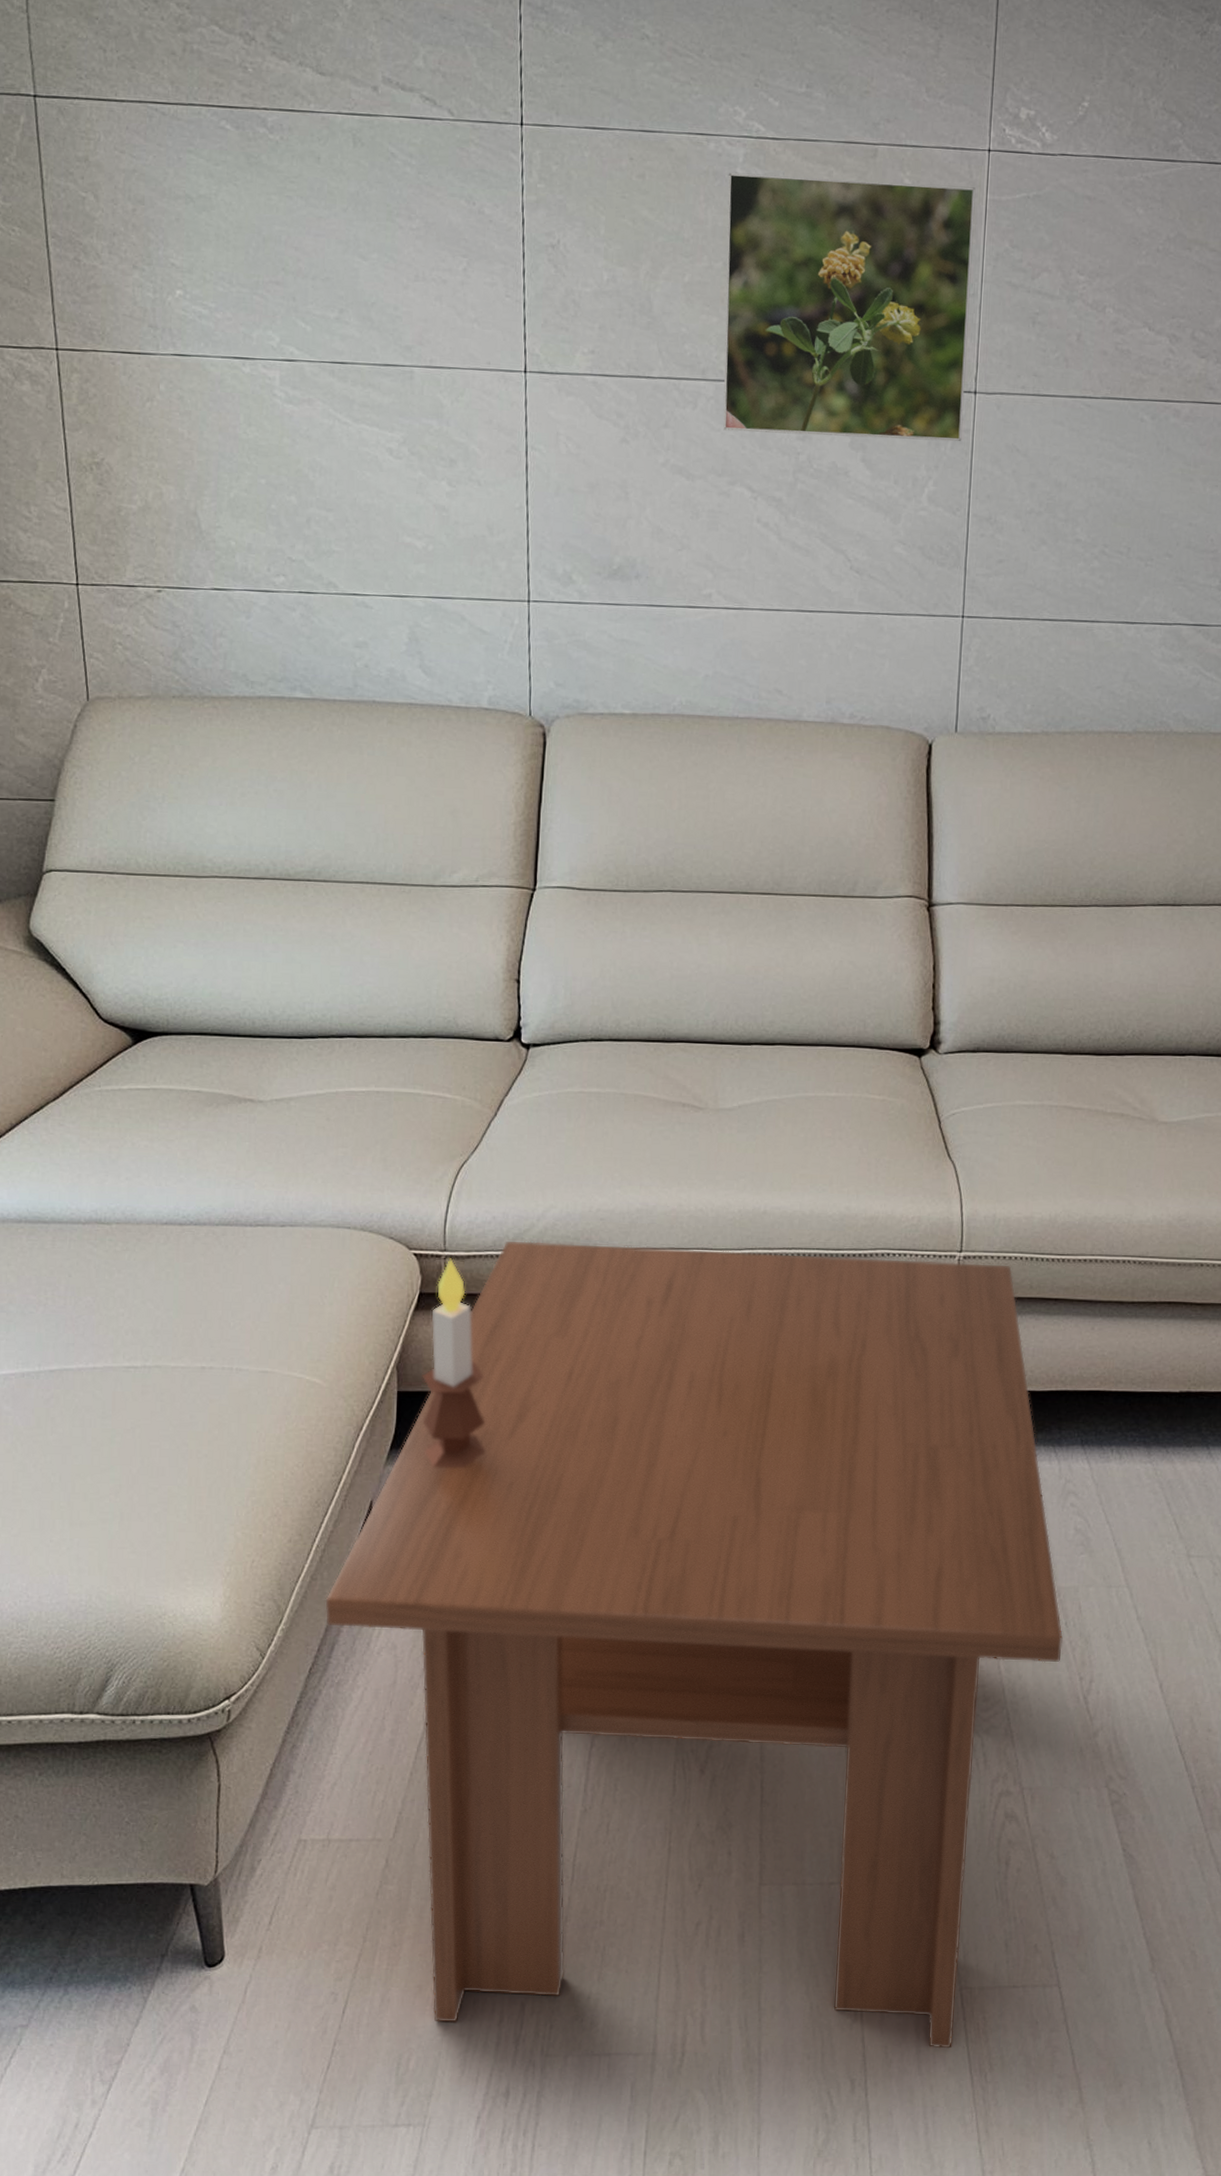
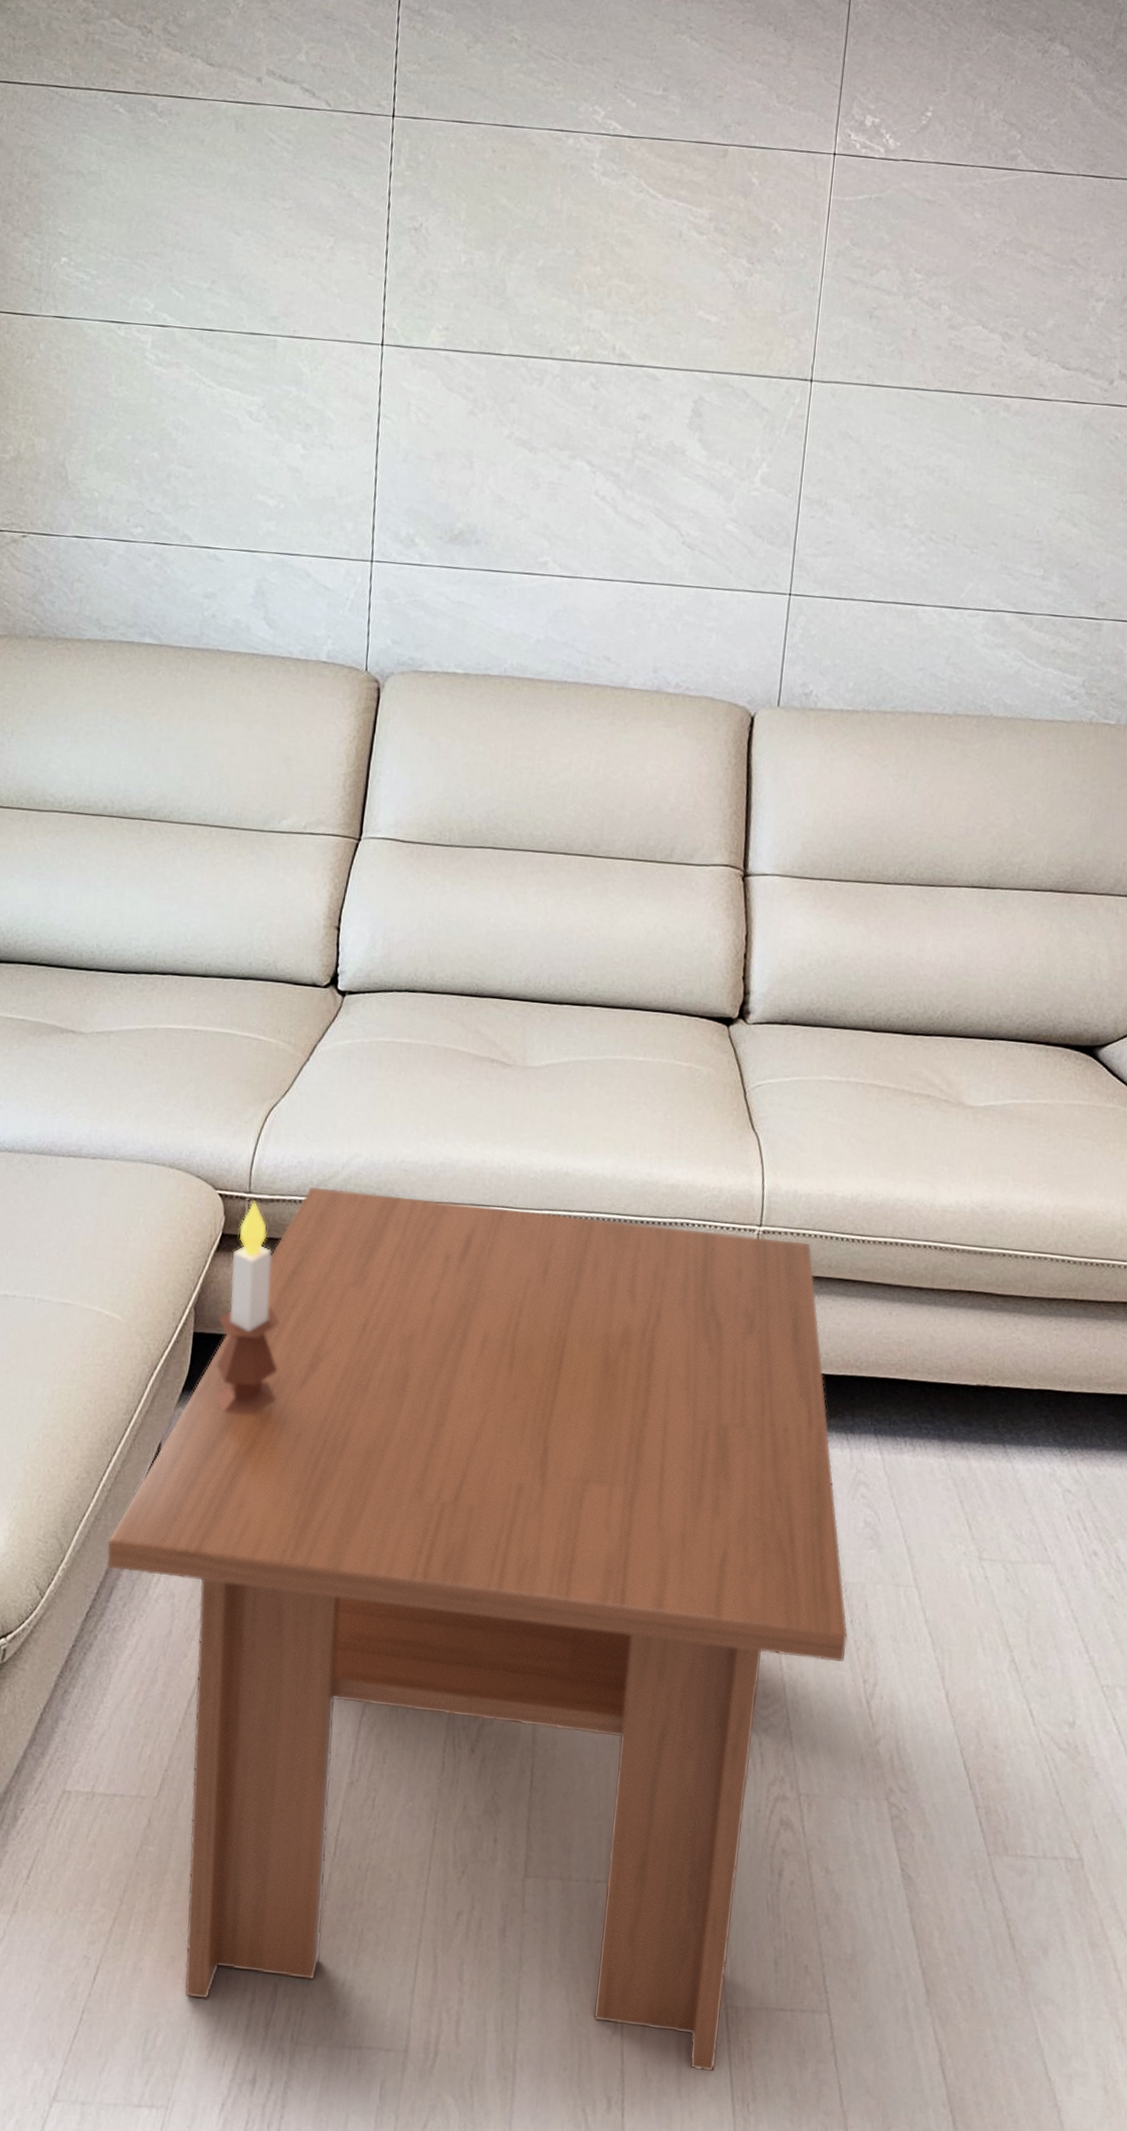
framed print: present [723,172,976,442] -> none [567,166,820,426]

